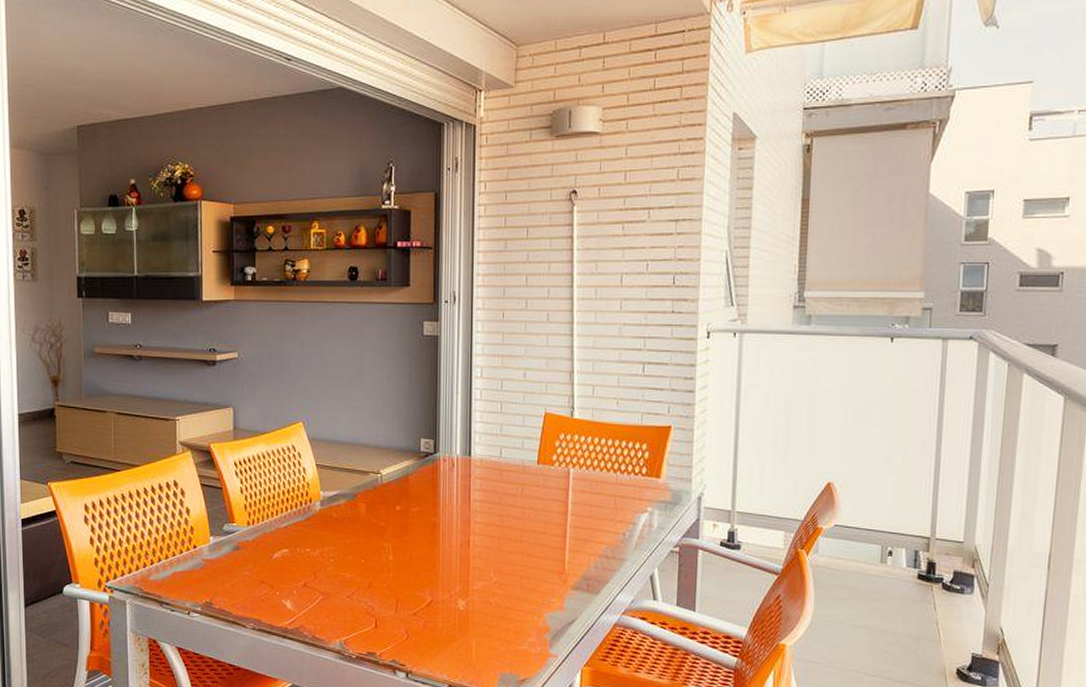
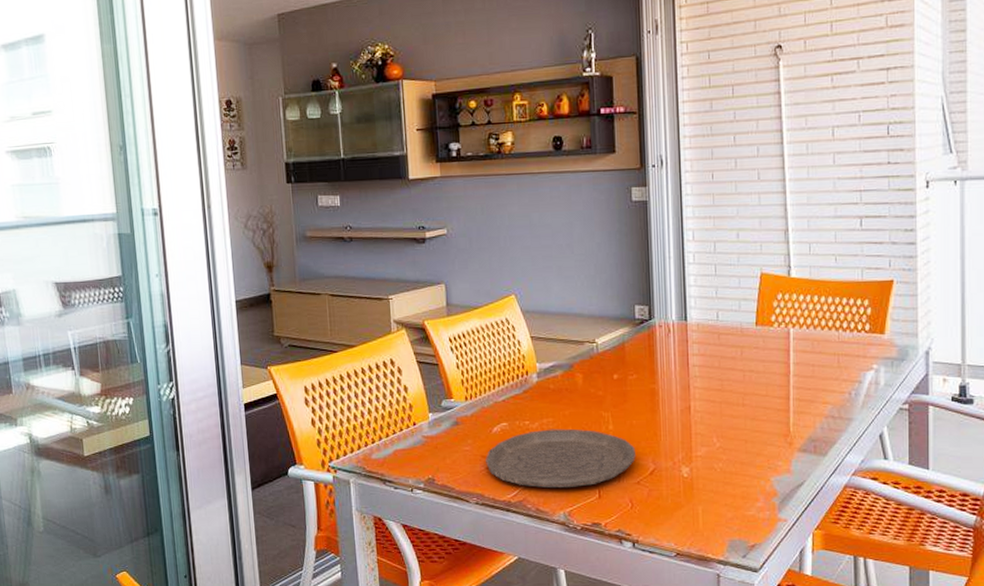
plate: none [265,557,415,617] -> present [486,428,637,489]

